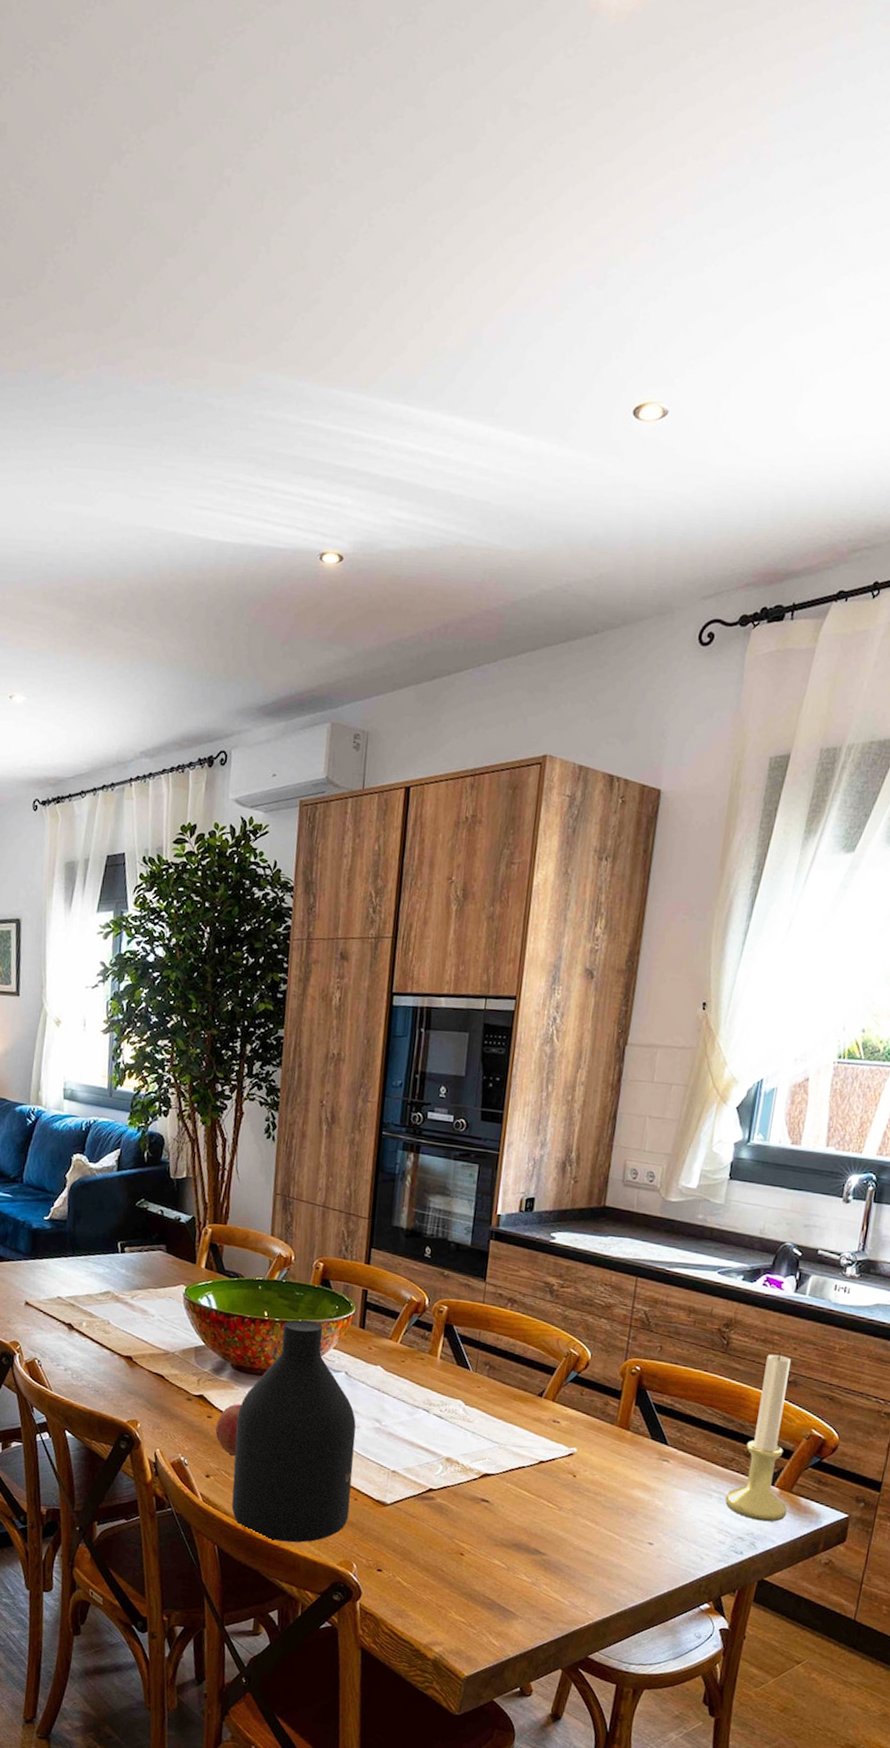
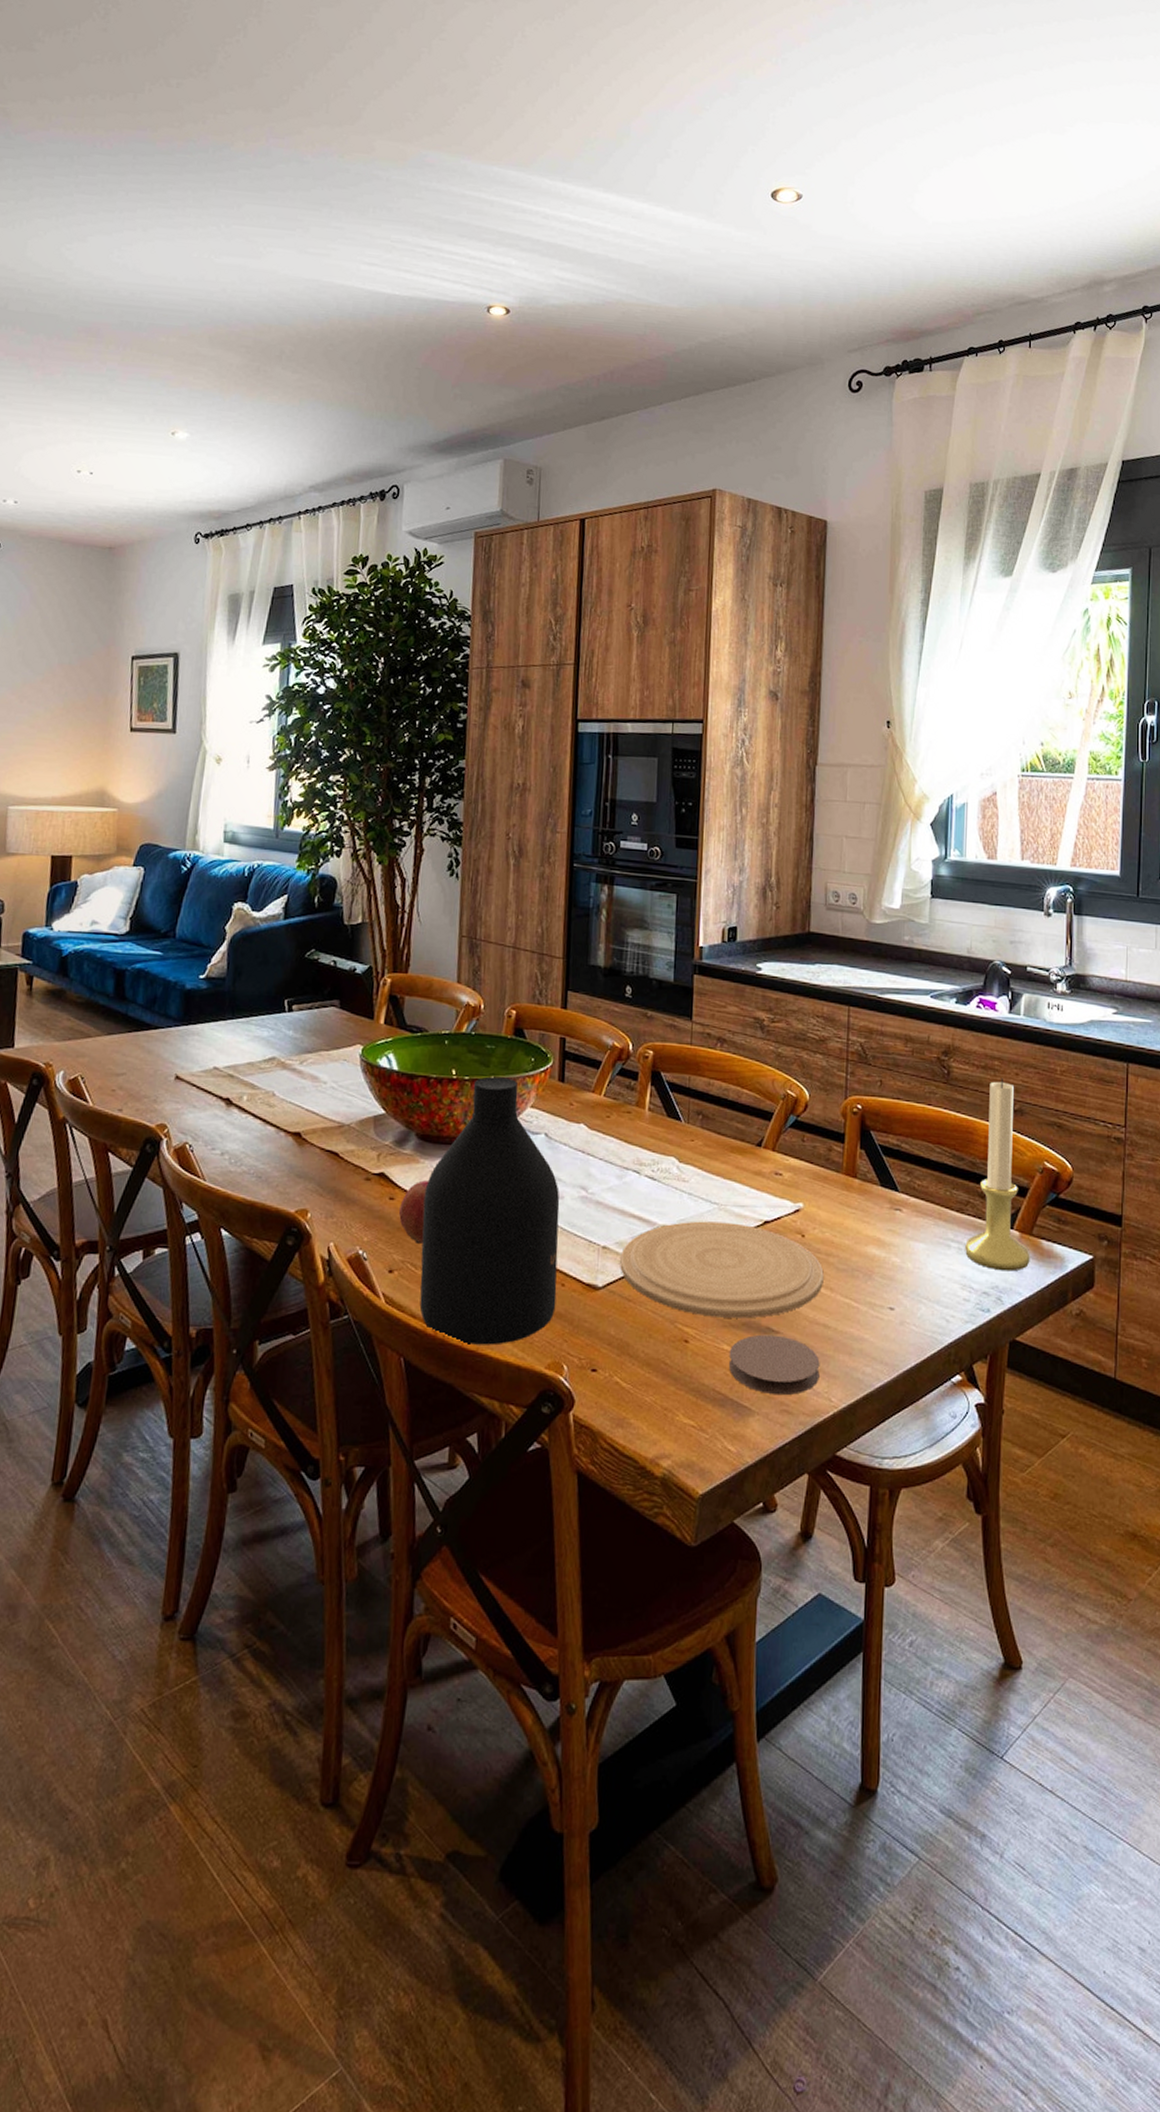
plate: none [407,1456,591,1541] -> present [620,1221,824,1319]
coaster: none [498,1554,581,1606] -> present [729,1334,820,1396]

